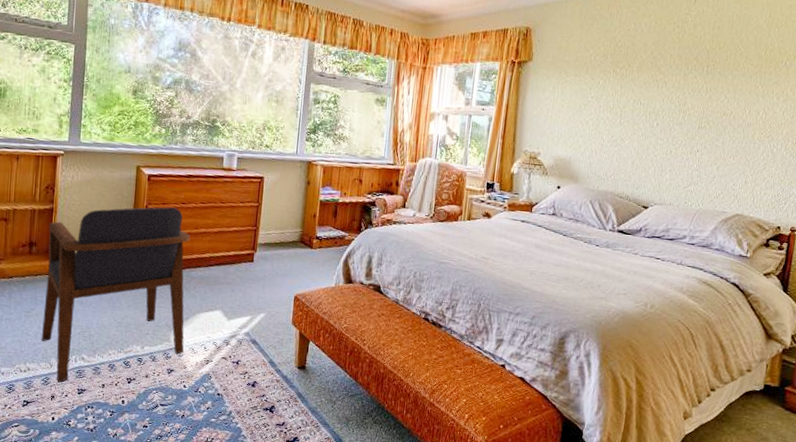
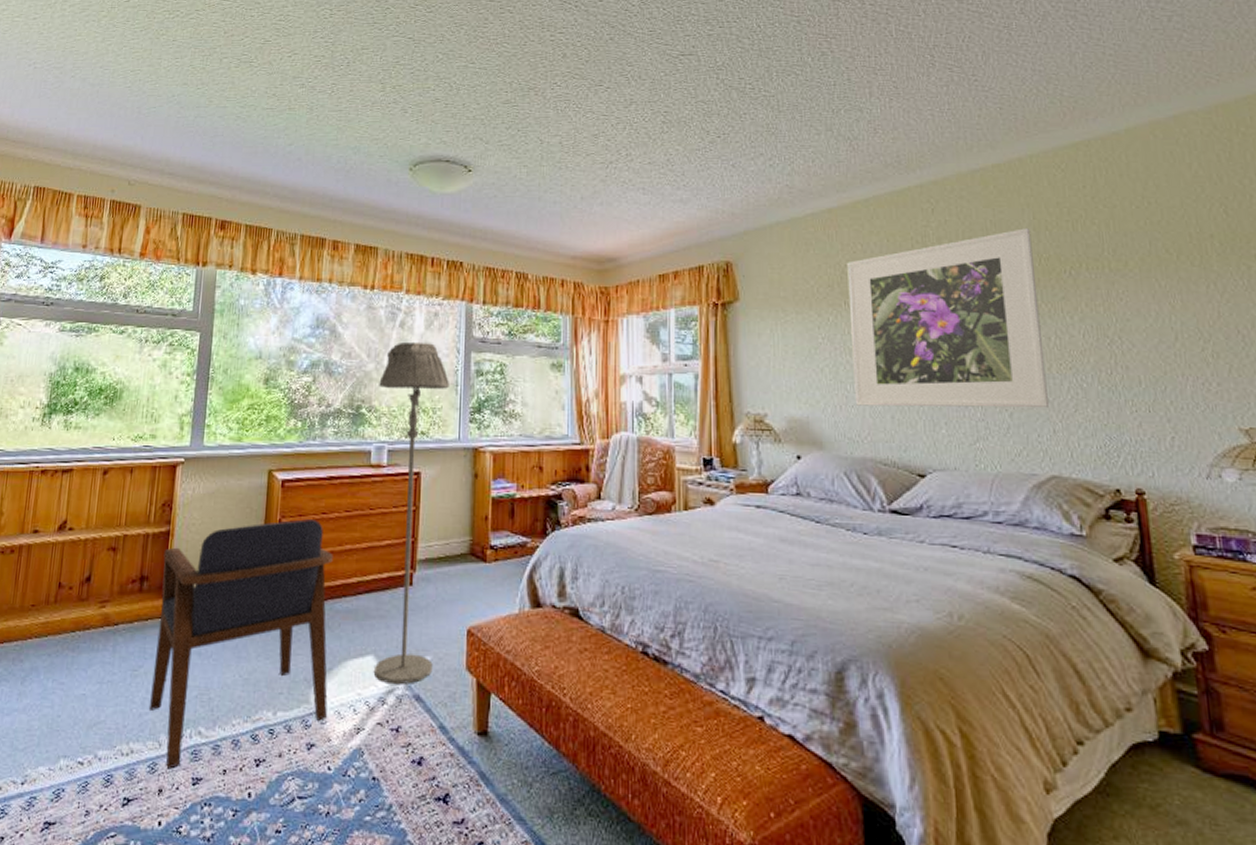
floor lamp: none [220,70,292,332] -> present [373,341,450,685]
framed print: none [607,23,765,164] -> present [847,228,1049,408]

